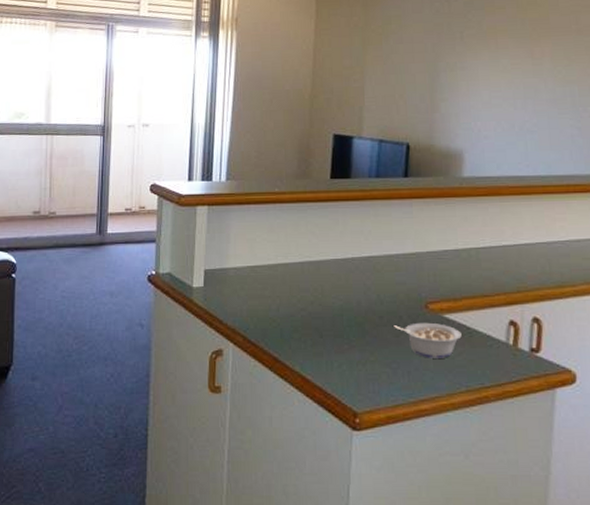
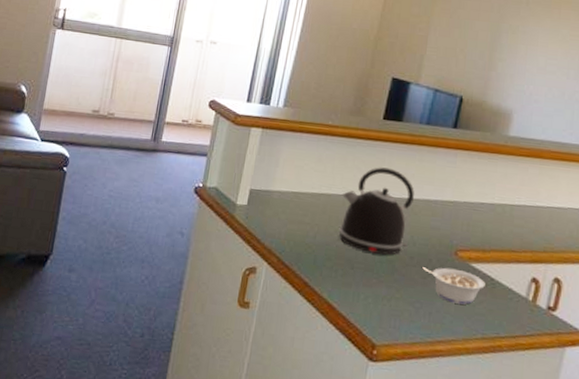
kettle: none [300,228,375,318] -> present [339,167,414,255]

